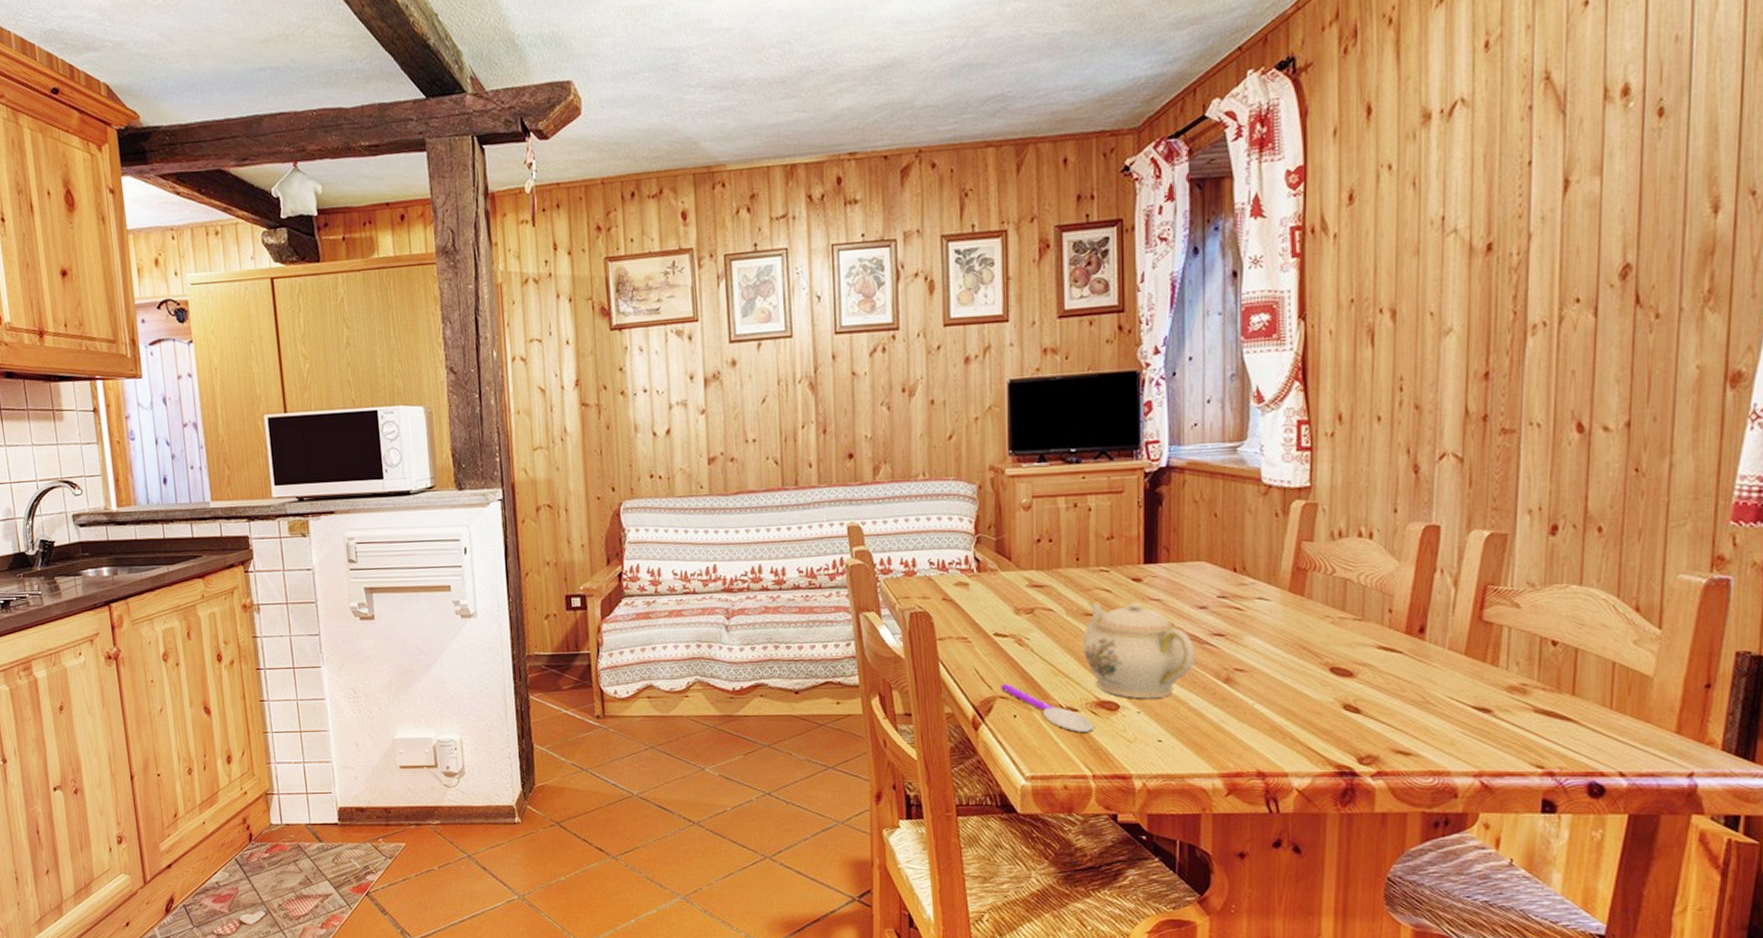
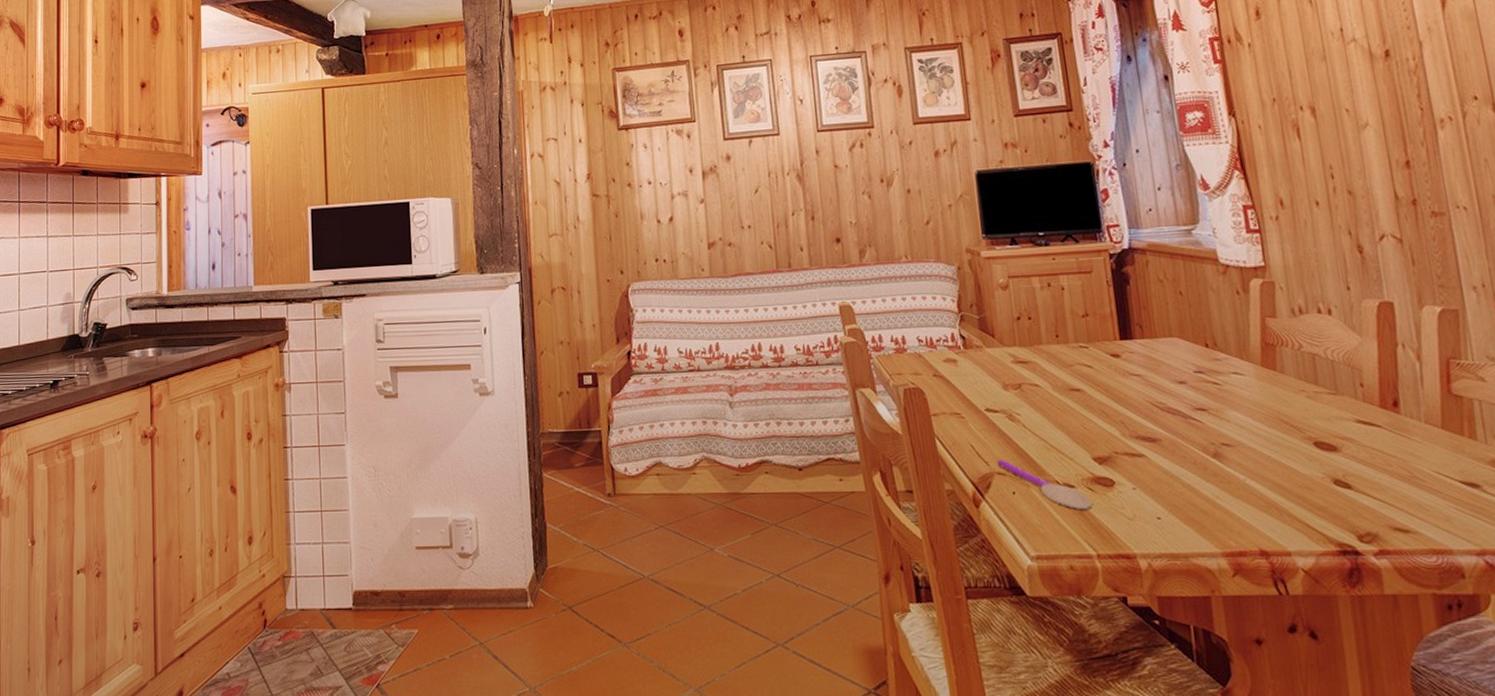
teapot: present [1083,601,1195,699] -> none [1071,377,1182,475]

